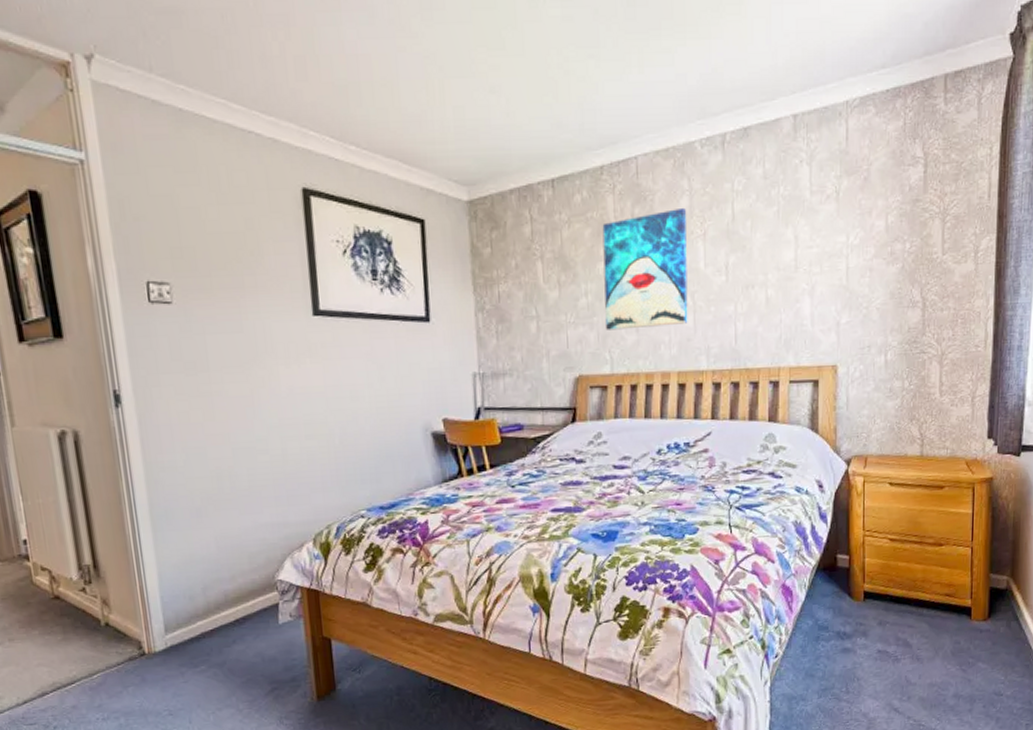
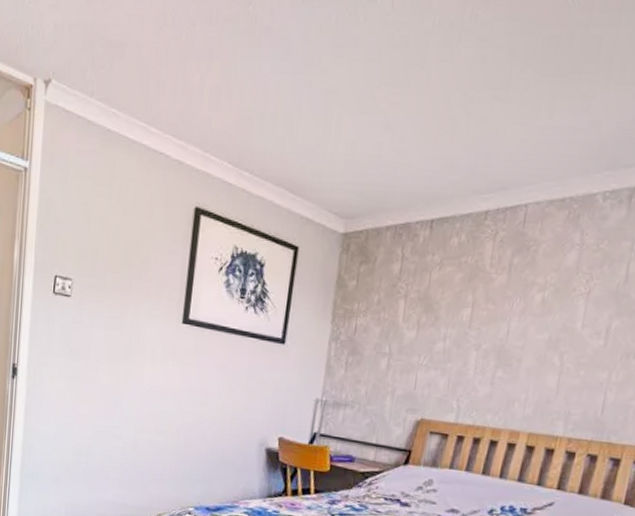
wall art: present [602,207,688,330] -> none [459,261,572,384]

